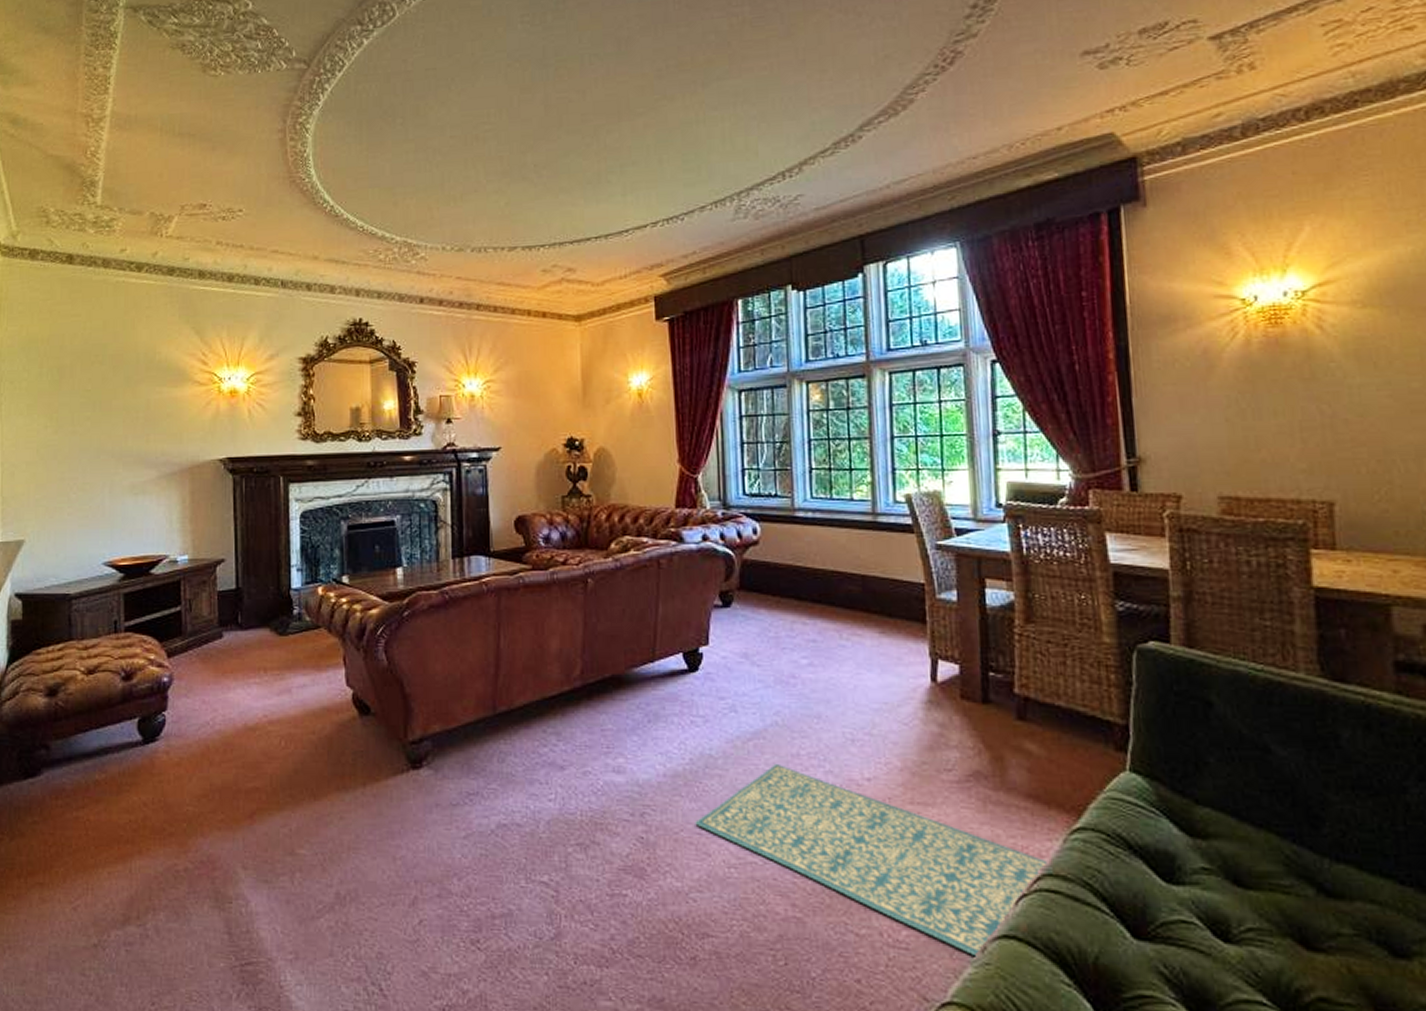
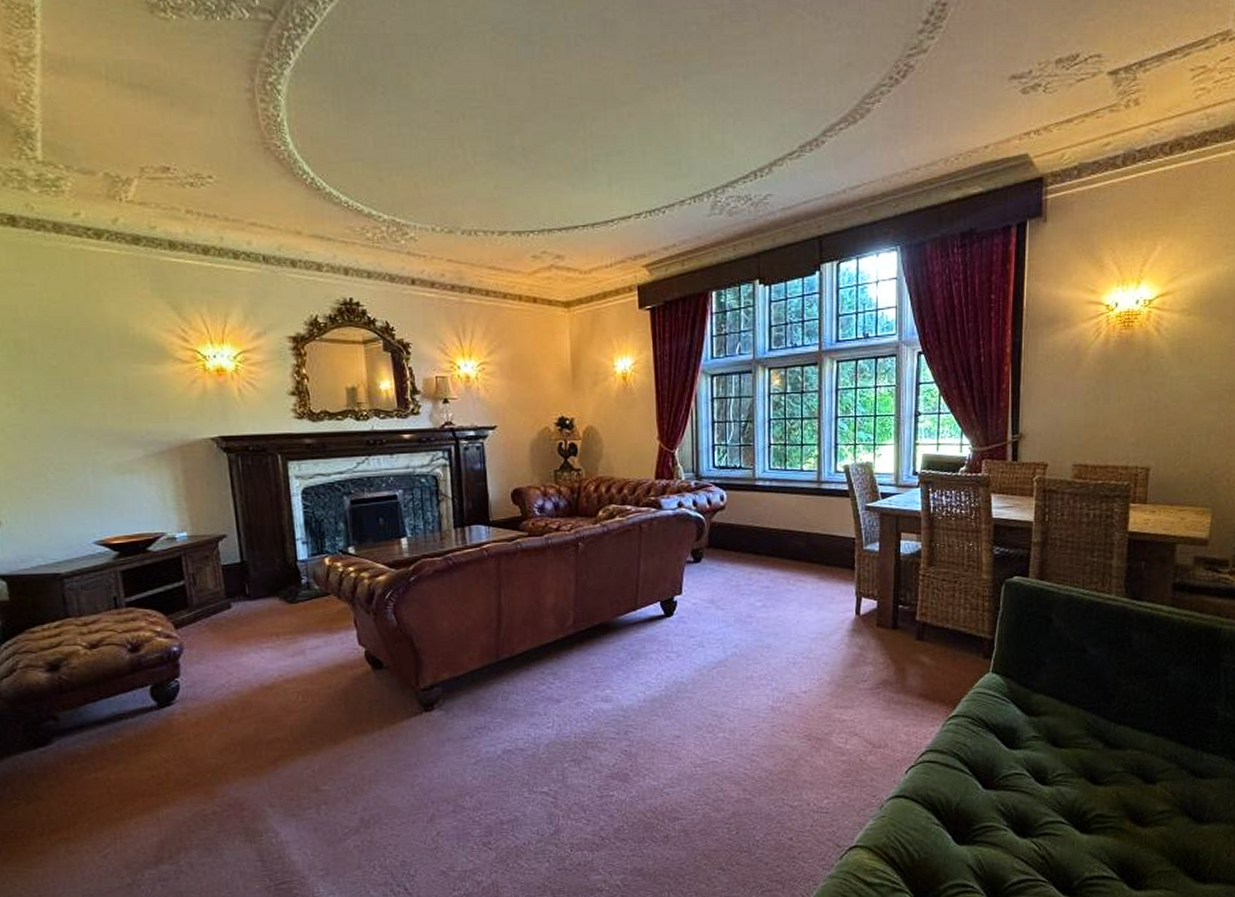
rug: present [695,763,1047,957] -> none [669,685,929,813]

